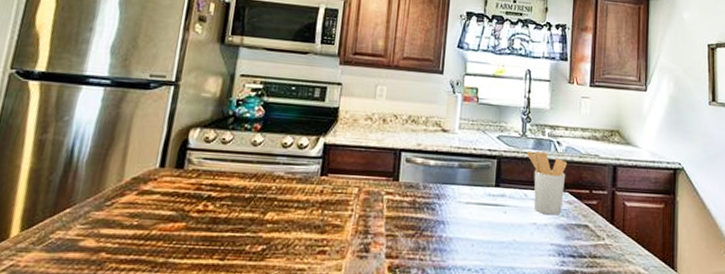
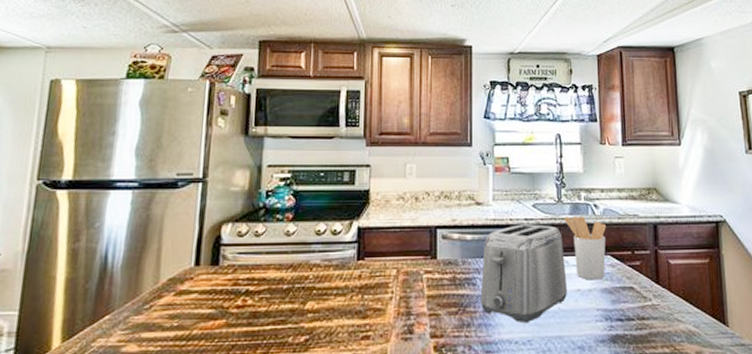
toaster: none [437,154,524,252] -> present [480,224,567,324]

